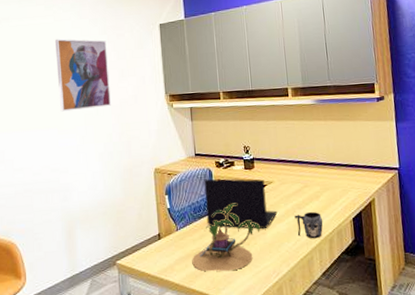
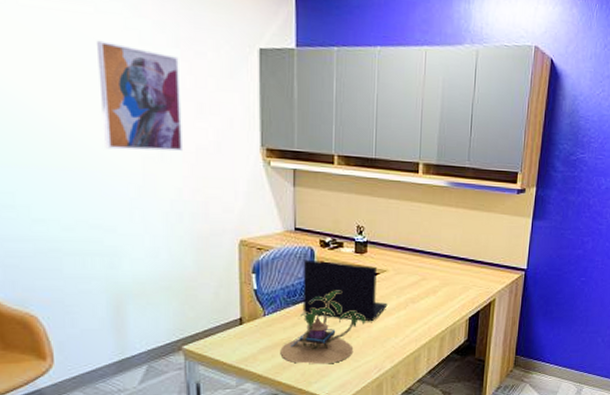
mug: present [294,211,323,239] -> none [406,307,437,336]

